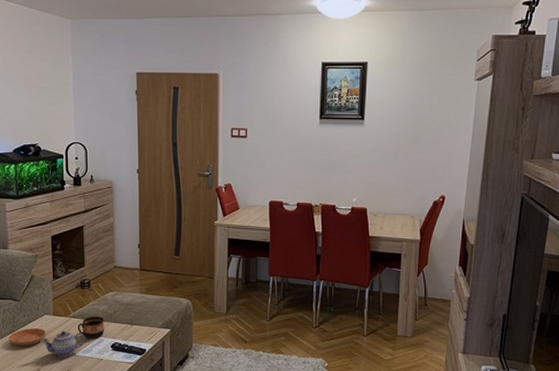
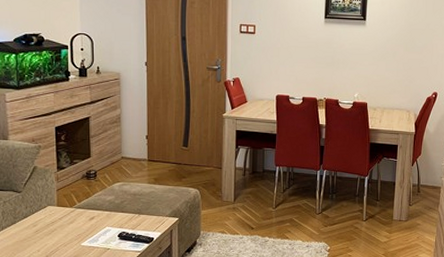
saucer: present [8,328,47,346] -> none [9,220,50,238]
teapot: present [41,330,85,357] -> none [44,221,91,248]
cup: present [77,316,104,339] -> none [83,206,111,228]

